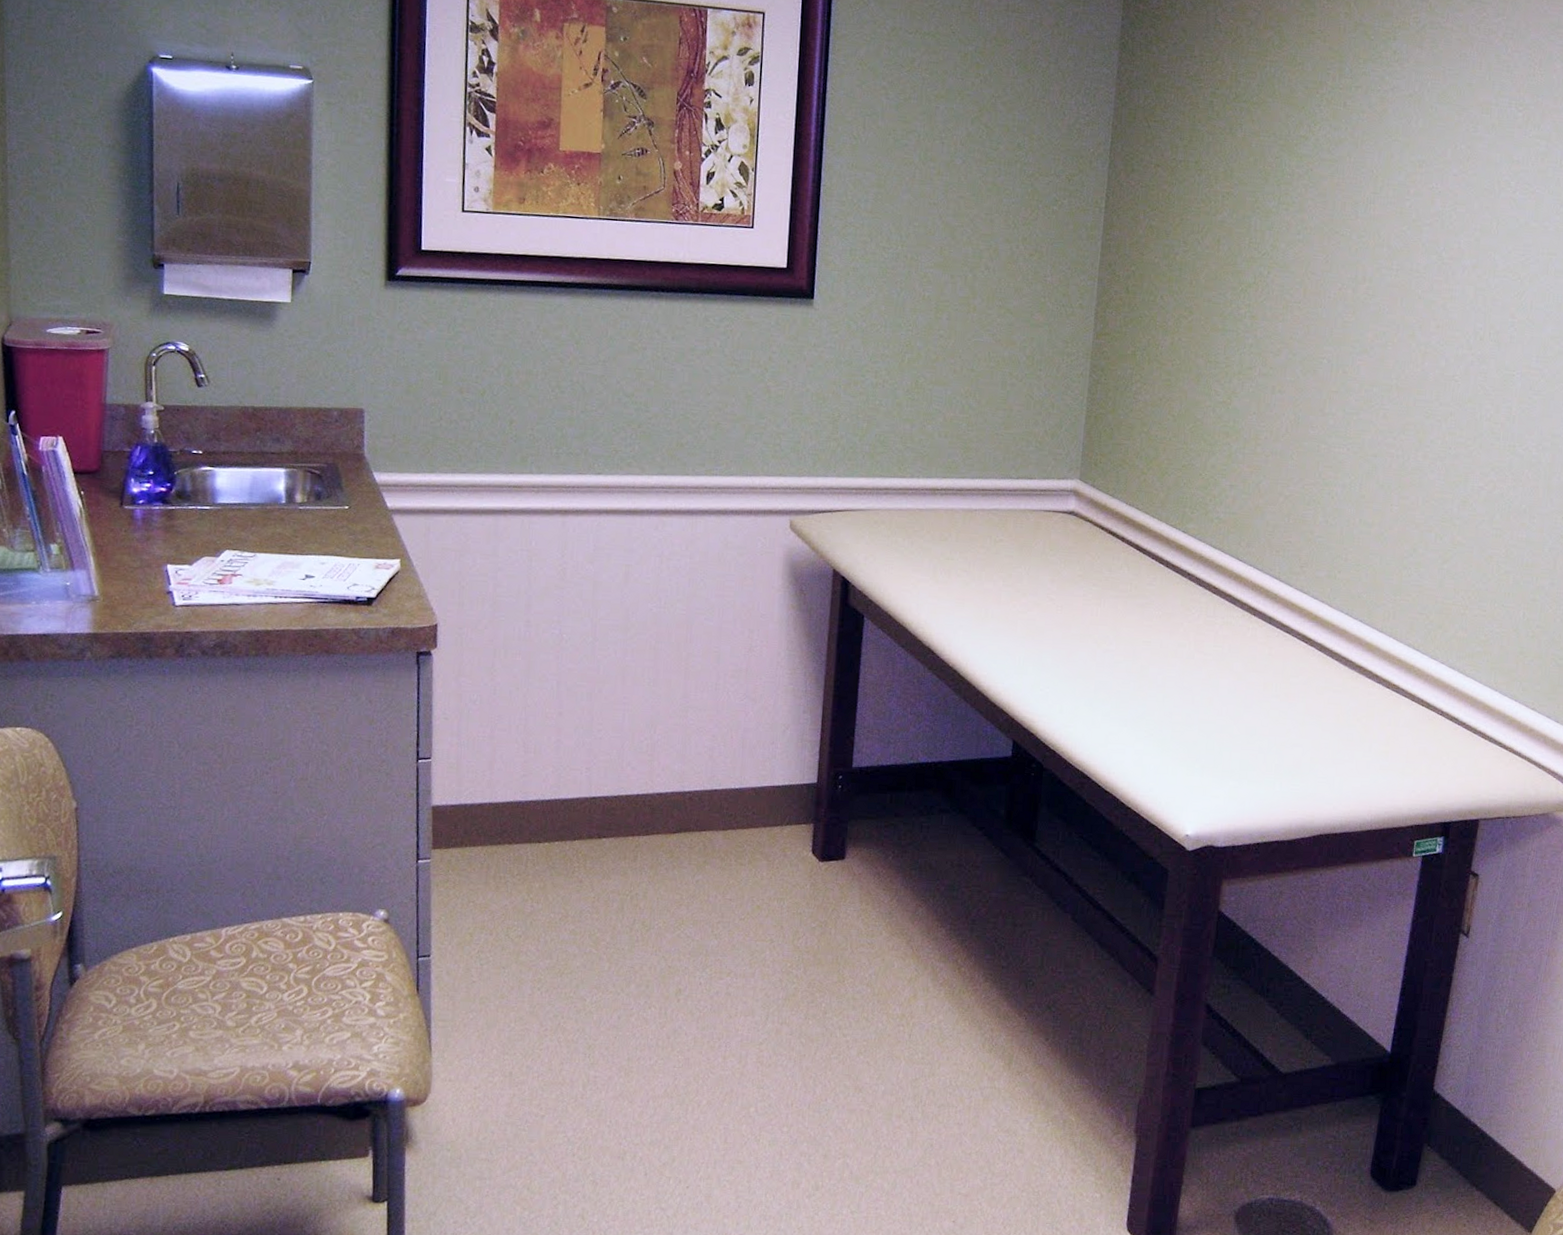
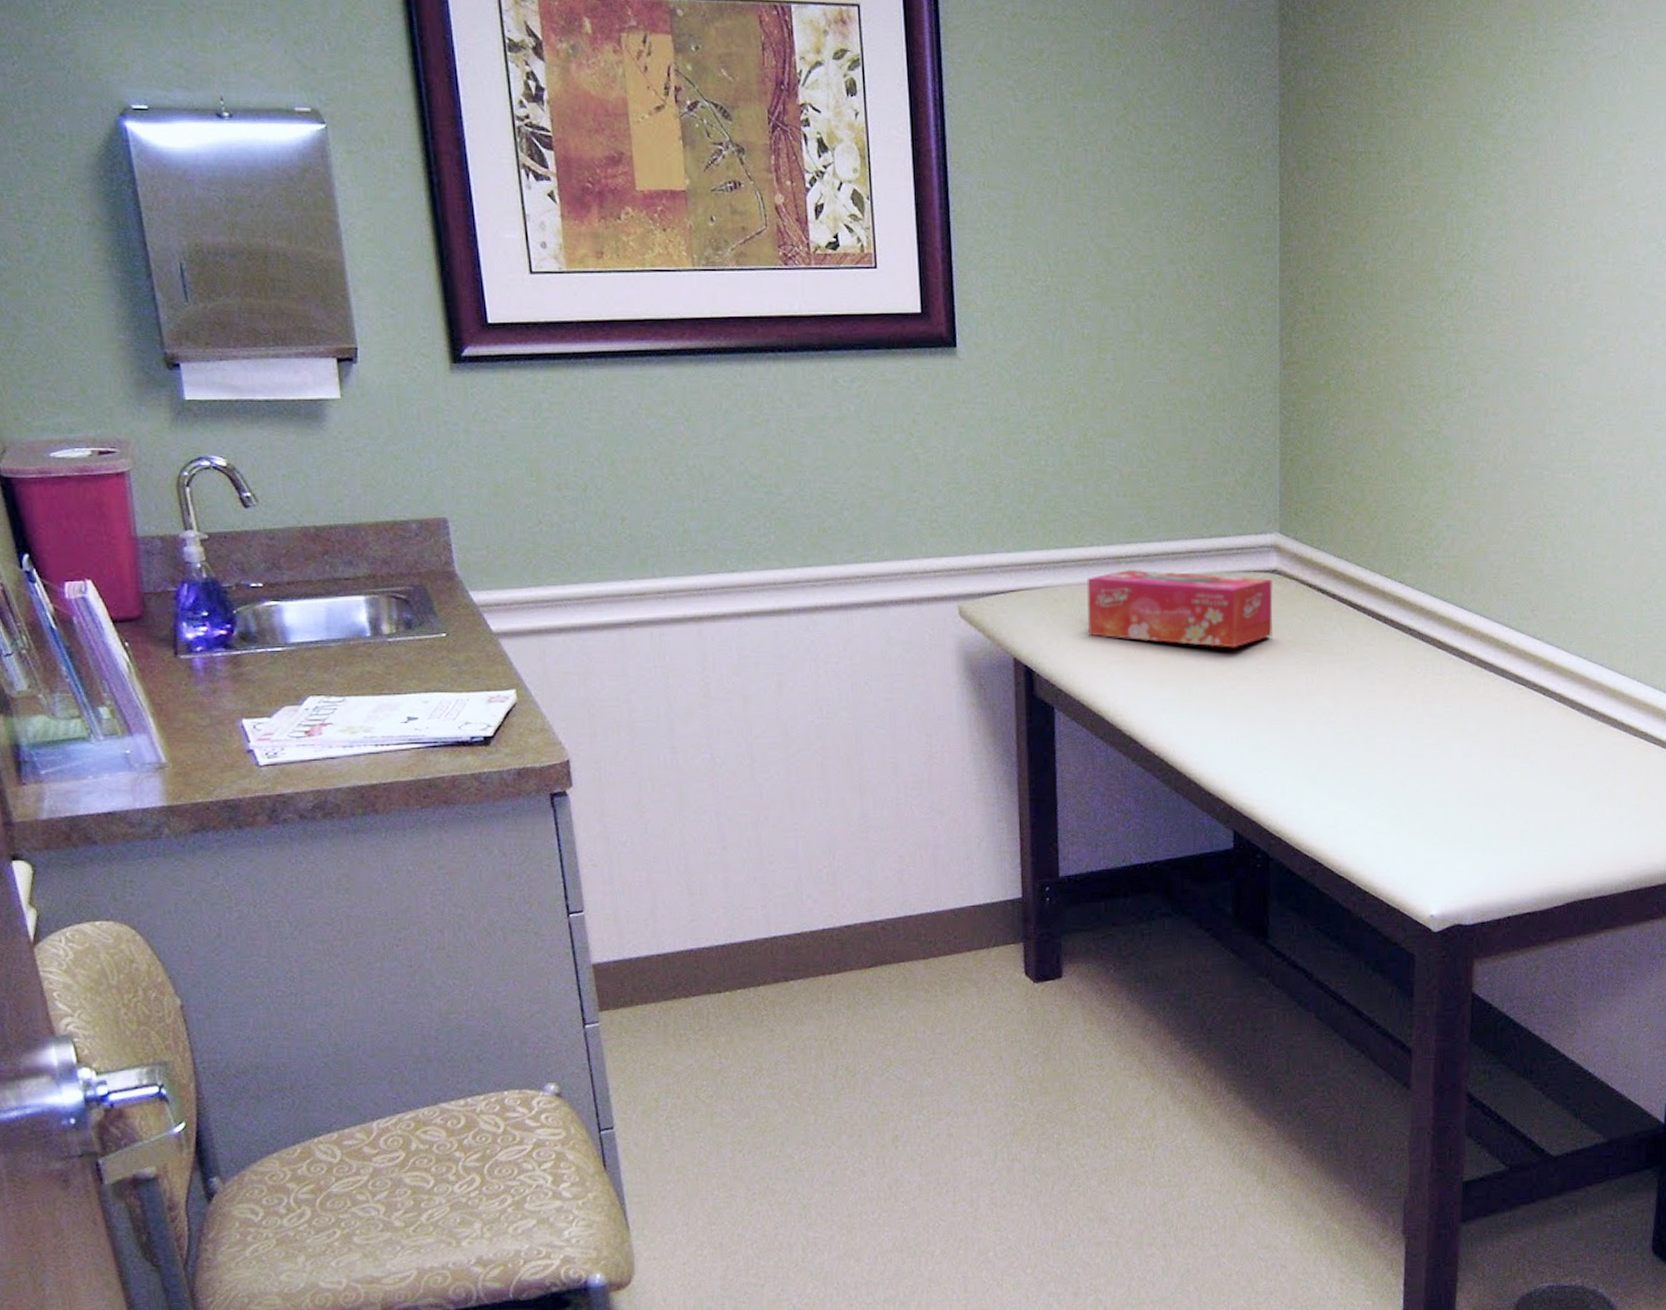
tissue box: none [901,500,1069,578] -> present [1086,569,1273,648]

